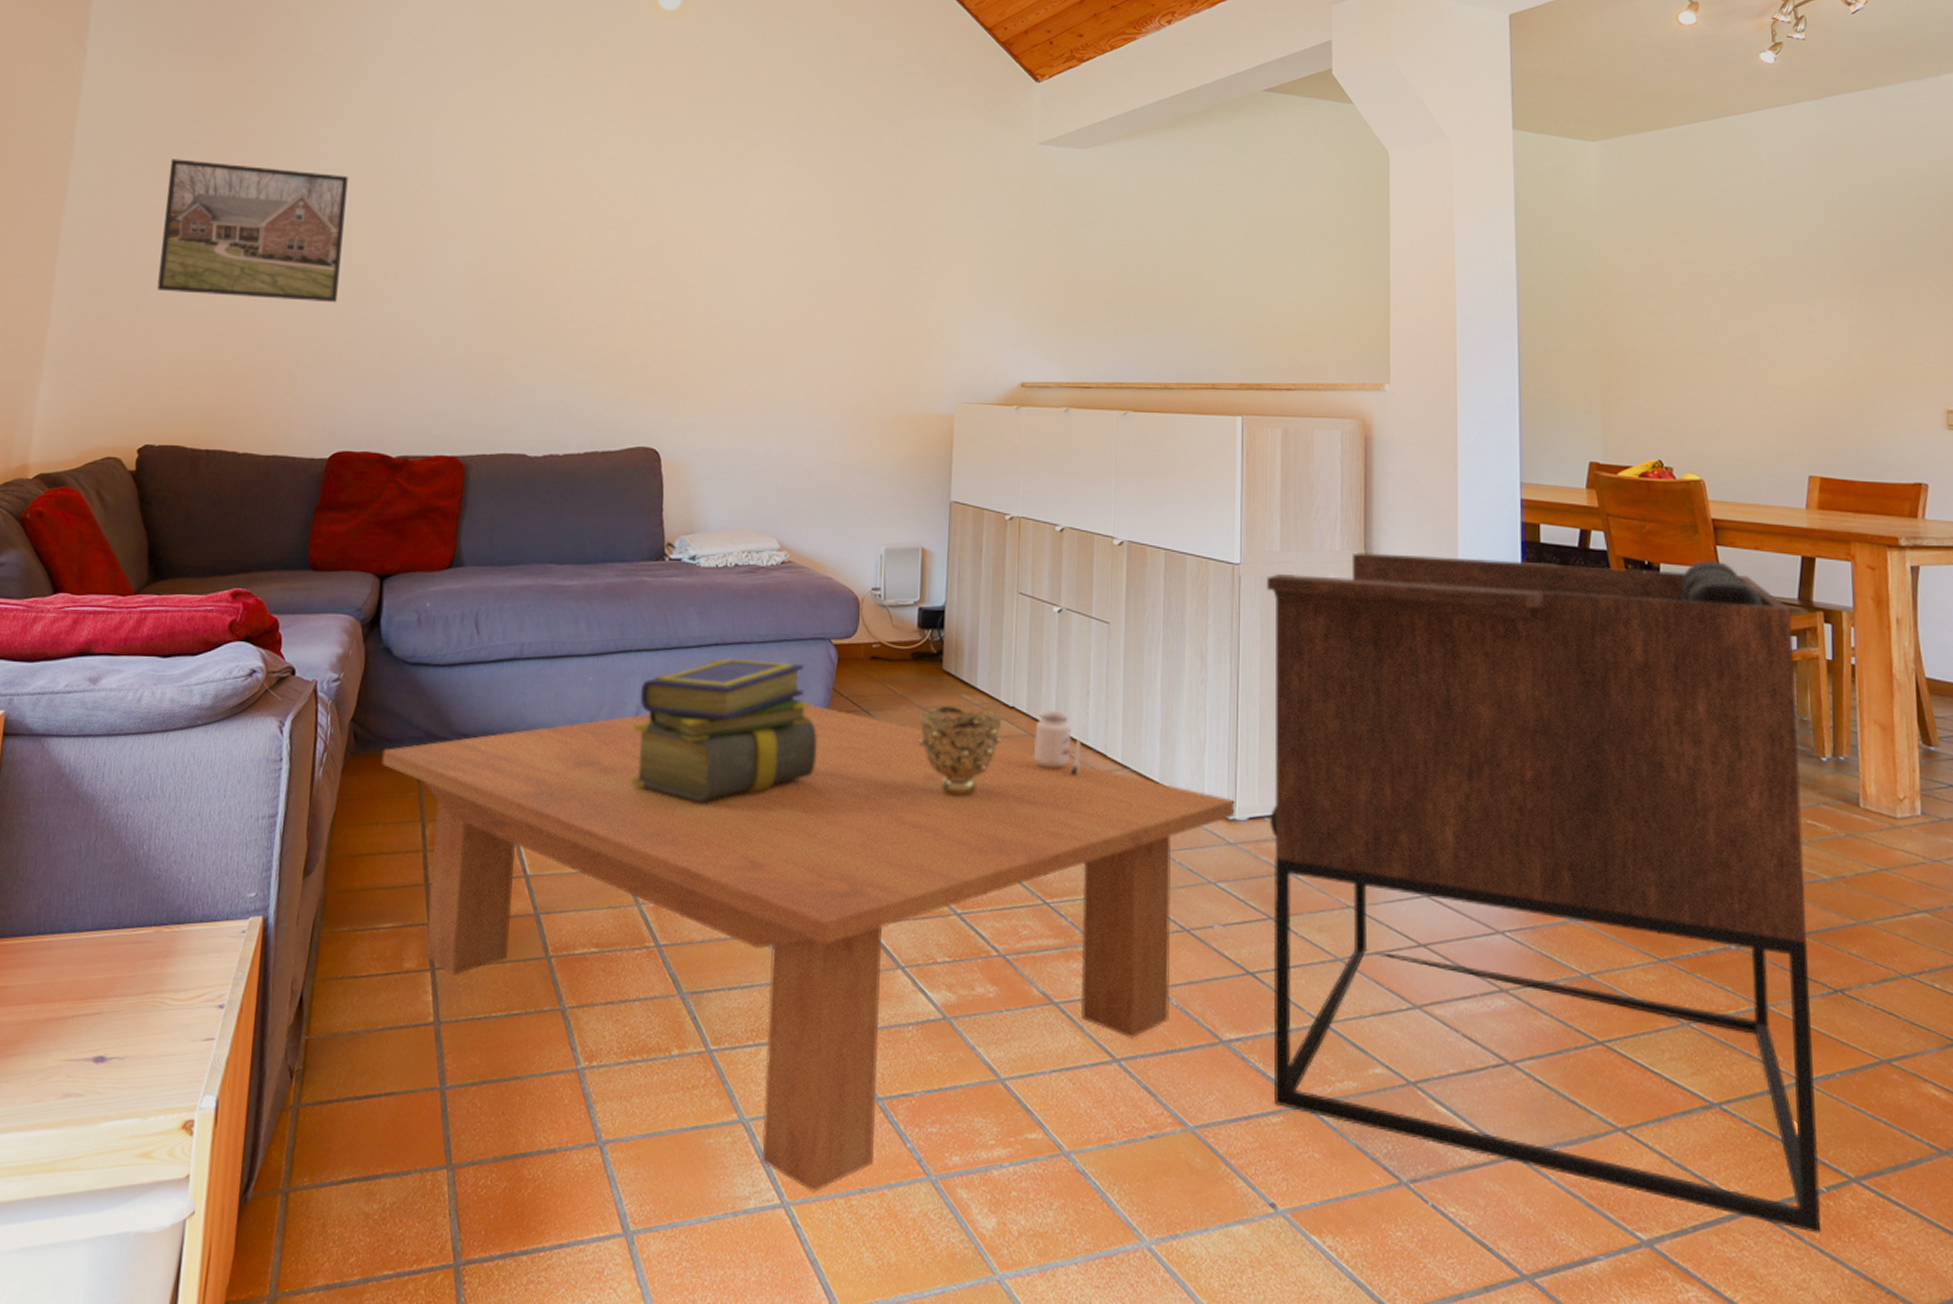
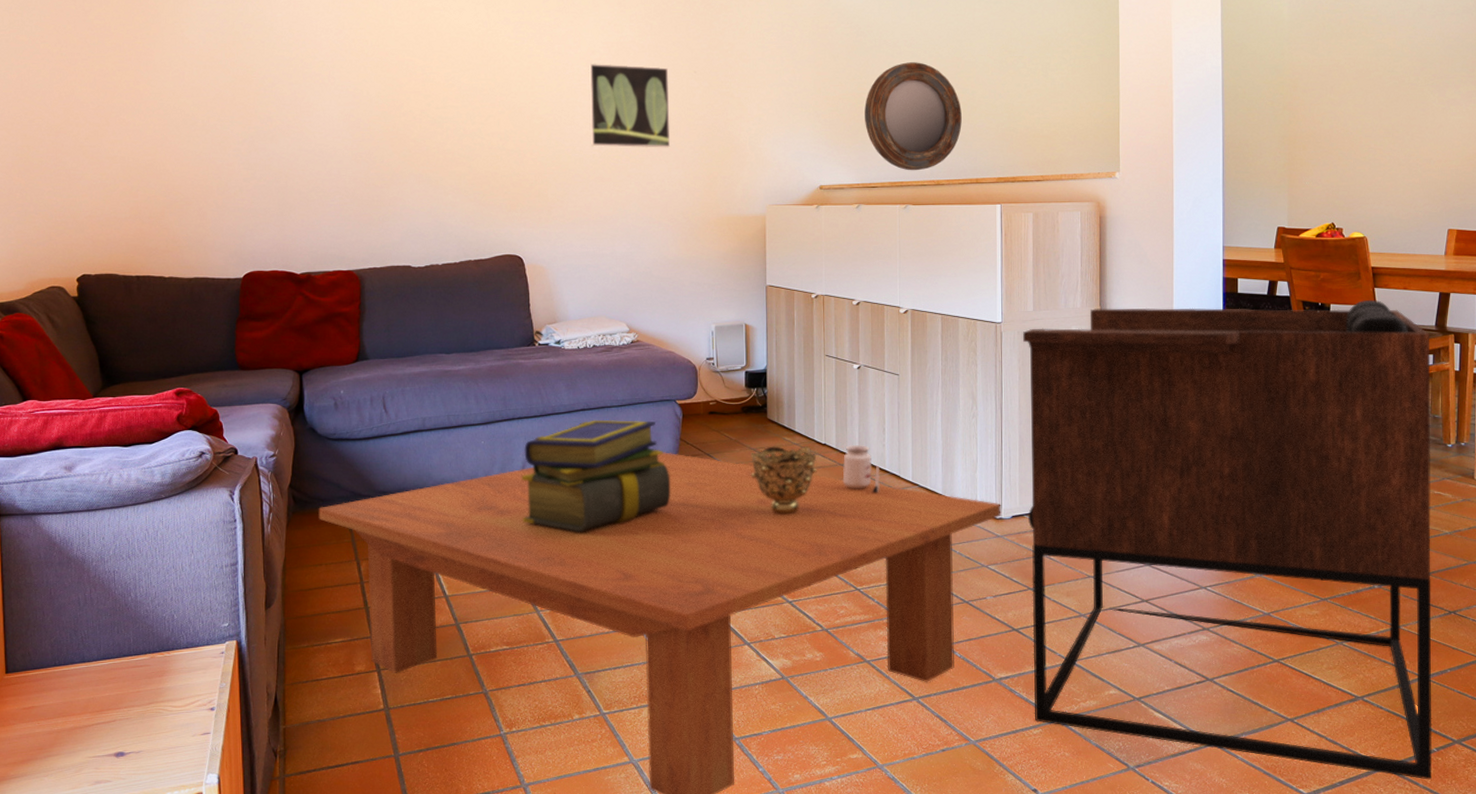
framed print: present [157,159,349,303] -> none [68,26,234,147]
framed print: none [751,225,849,329] -> present [588,63,671,148]
home mirror: none [1079,240,1197,371] -> present [865,62,962,171]

